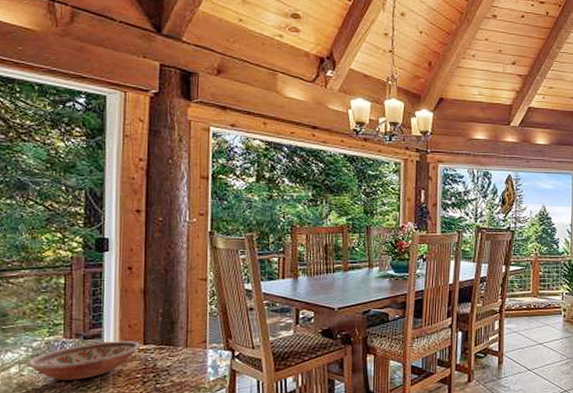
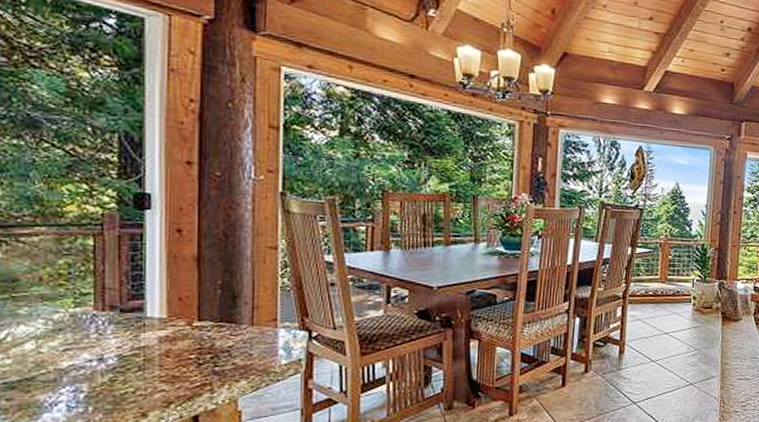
bowl: present [26,341,141,380] -> none [45,315,194,360]

